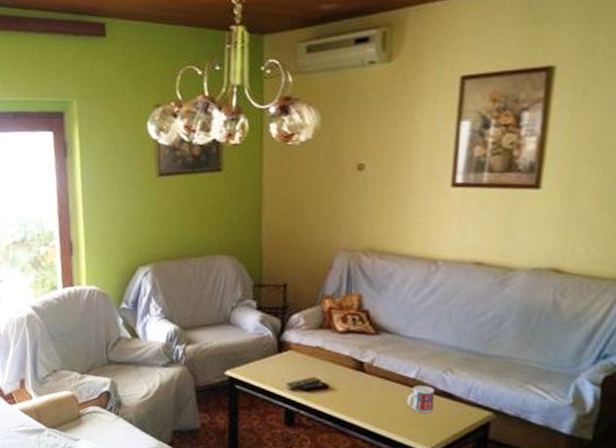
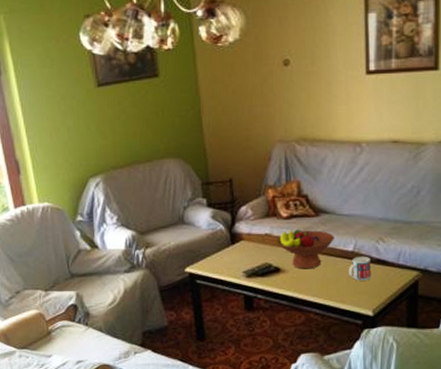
fruit bowl: none [328,345,395,392] -> present [277,229,334,269]

